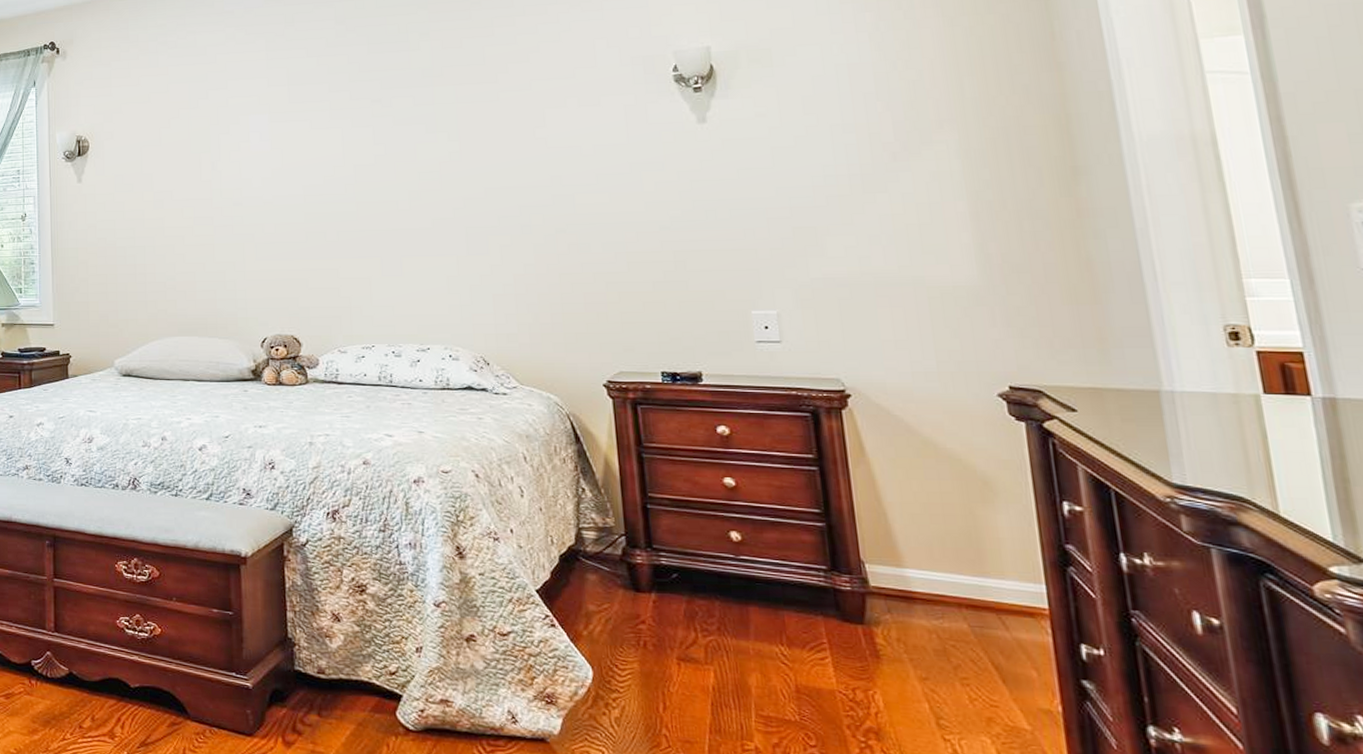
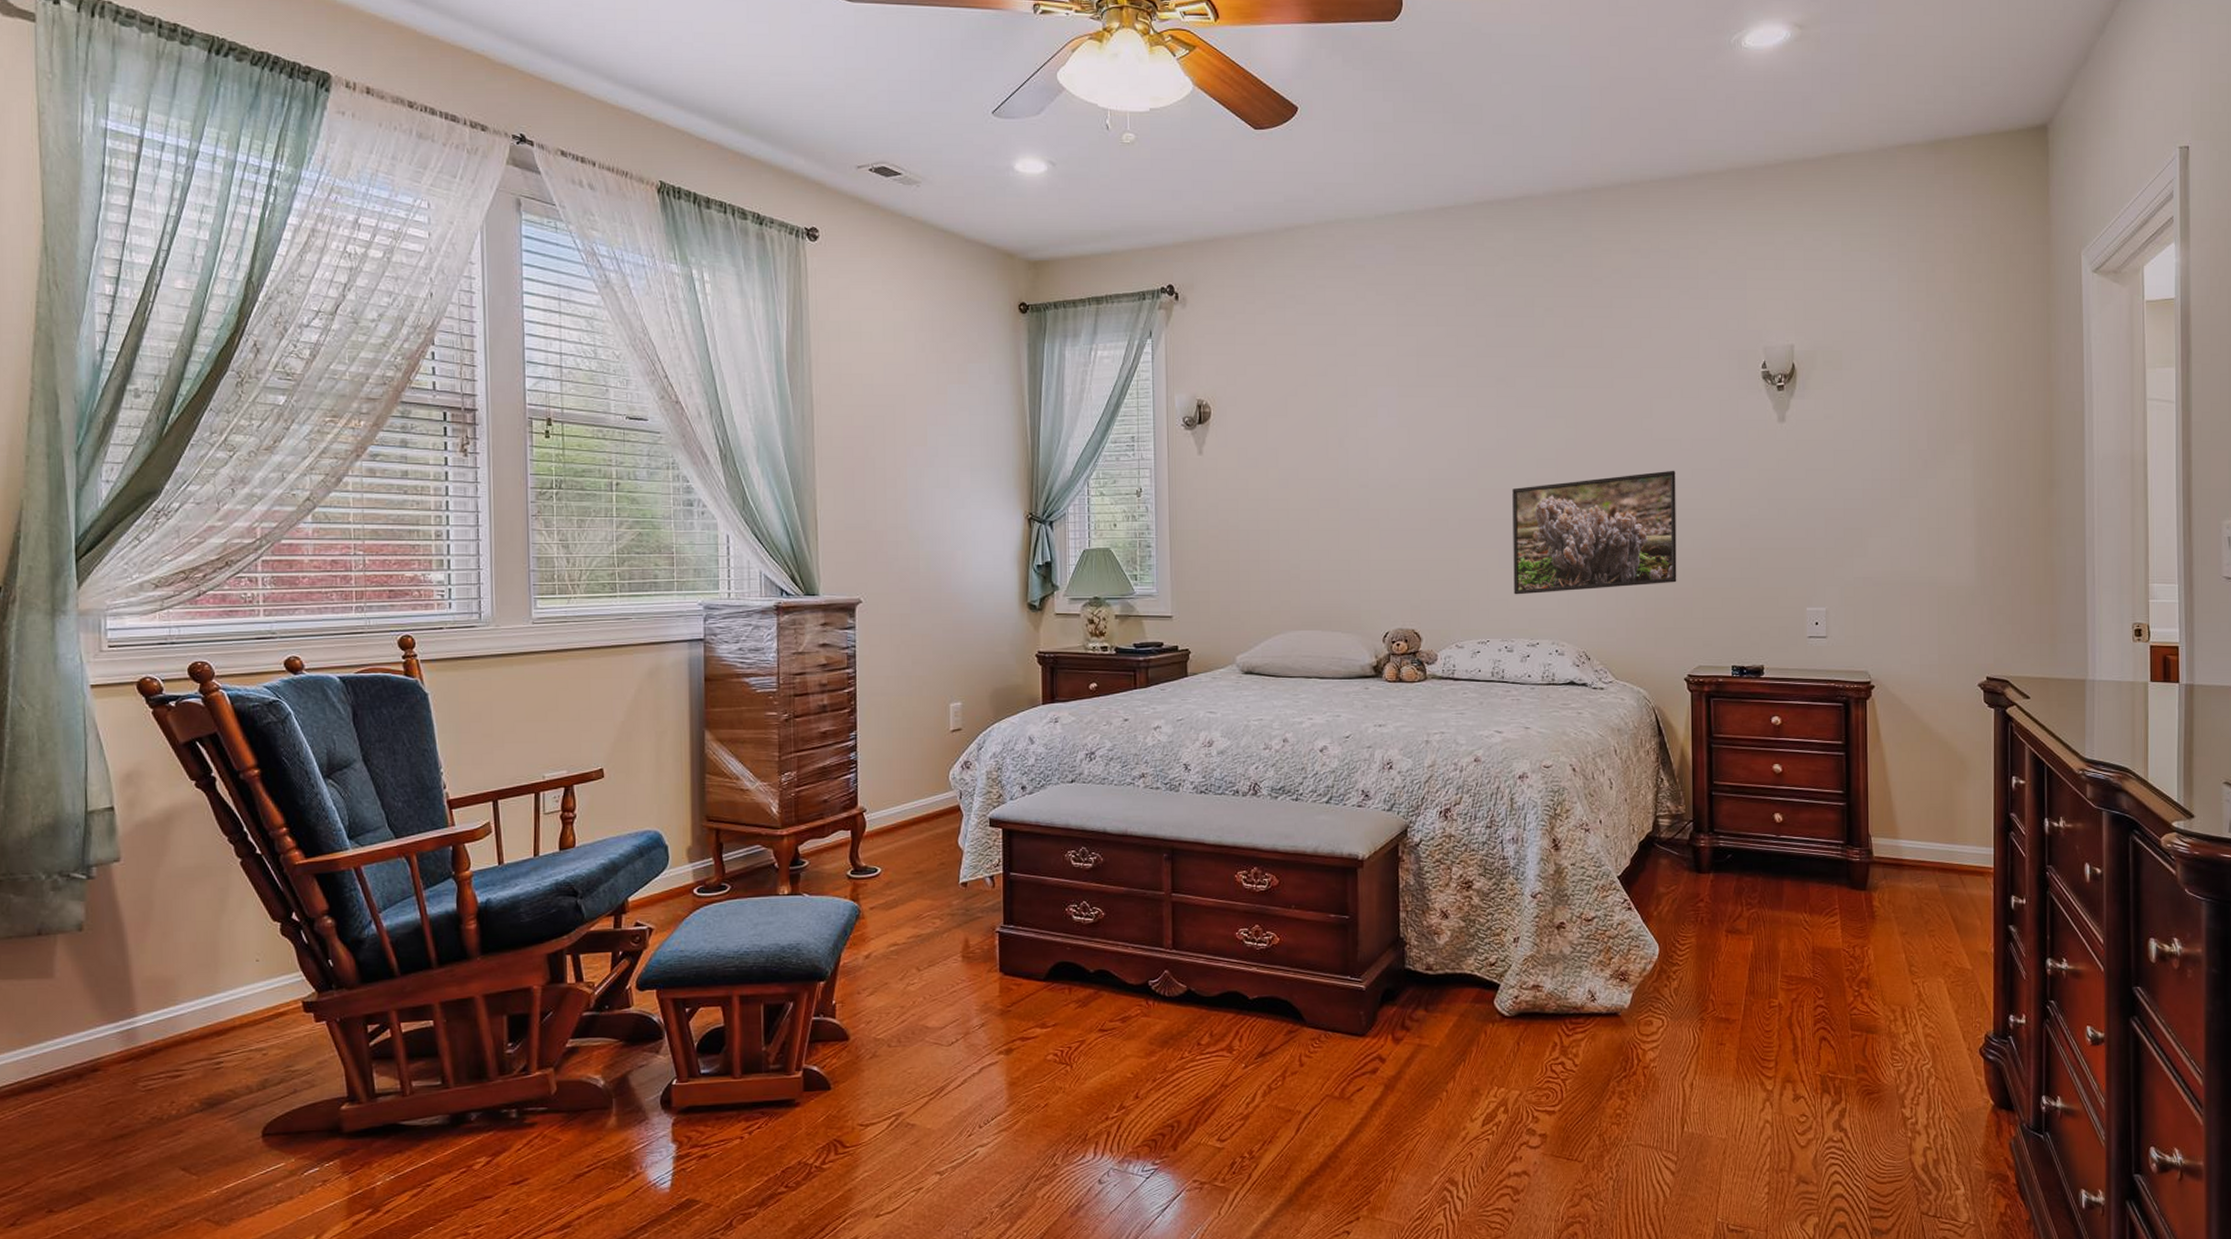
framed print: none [393,176,587,302] -> present [1512,470,1677,595]

